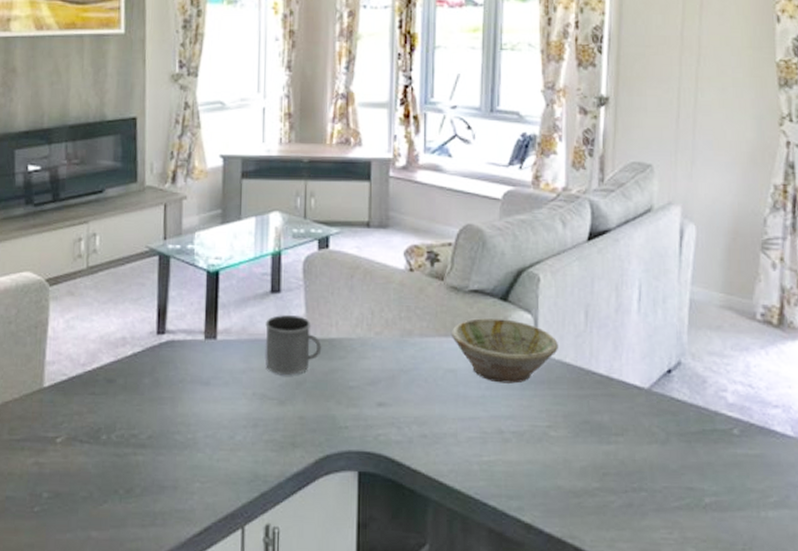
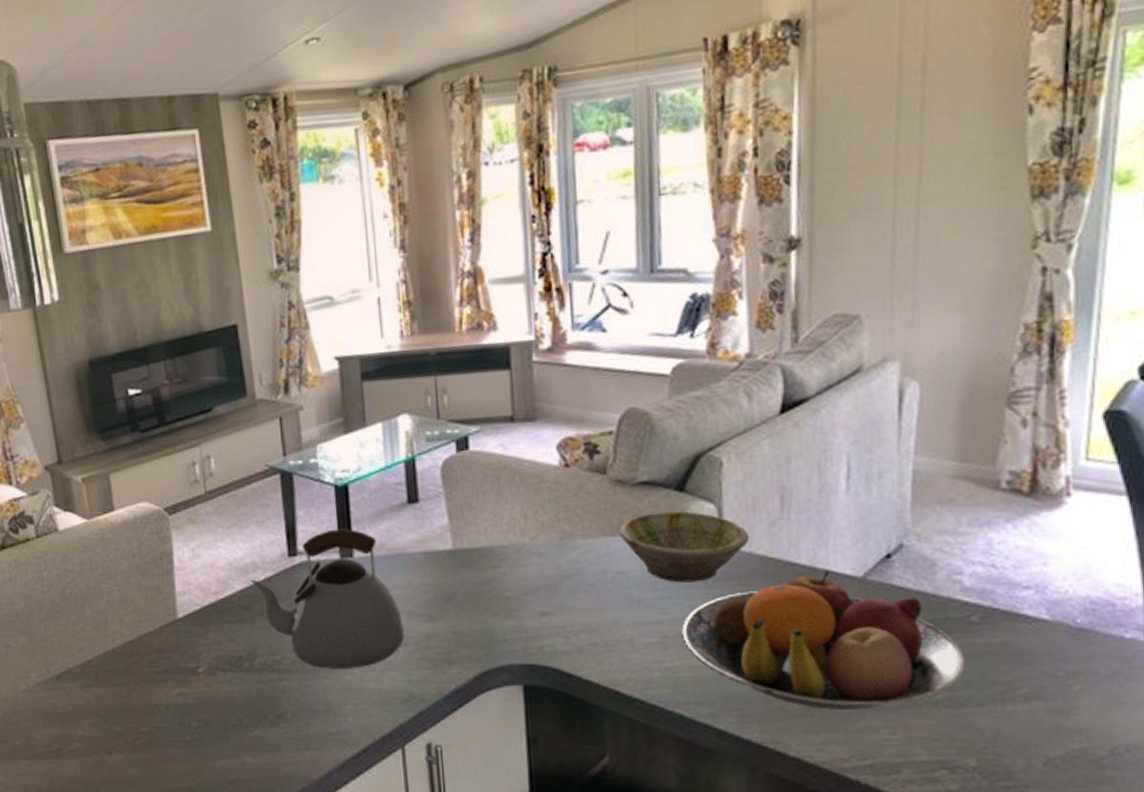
kettle: none [118,311,255,448] -> present [250,528,404,670]
mug: present [265,315,322,376] -> none [405,526,471,590]
fruit bowl: none [499,380,728,510] -> present [681,570,965,710]

